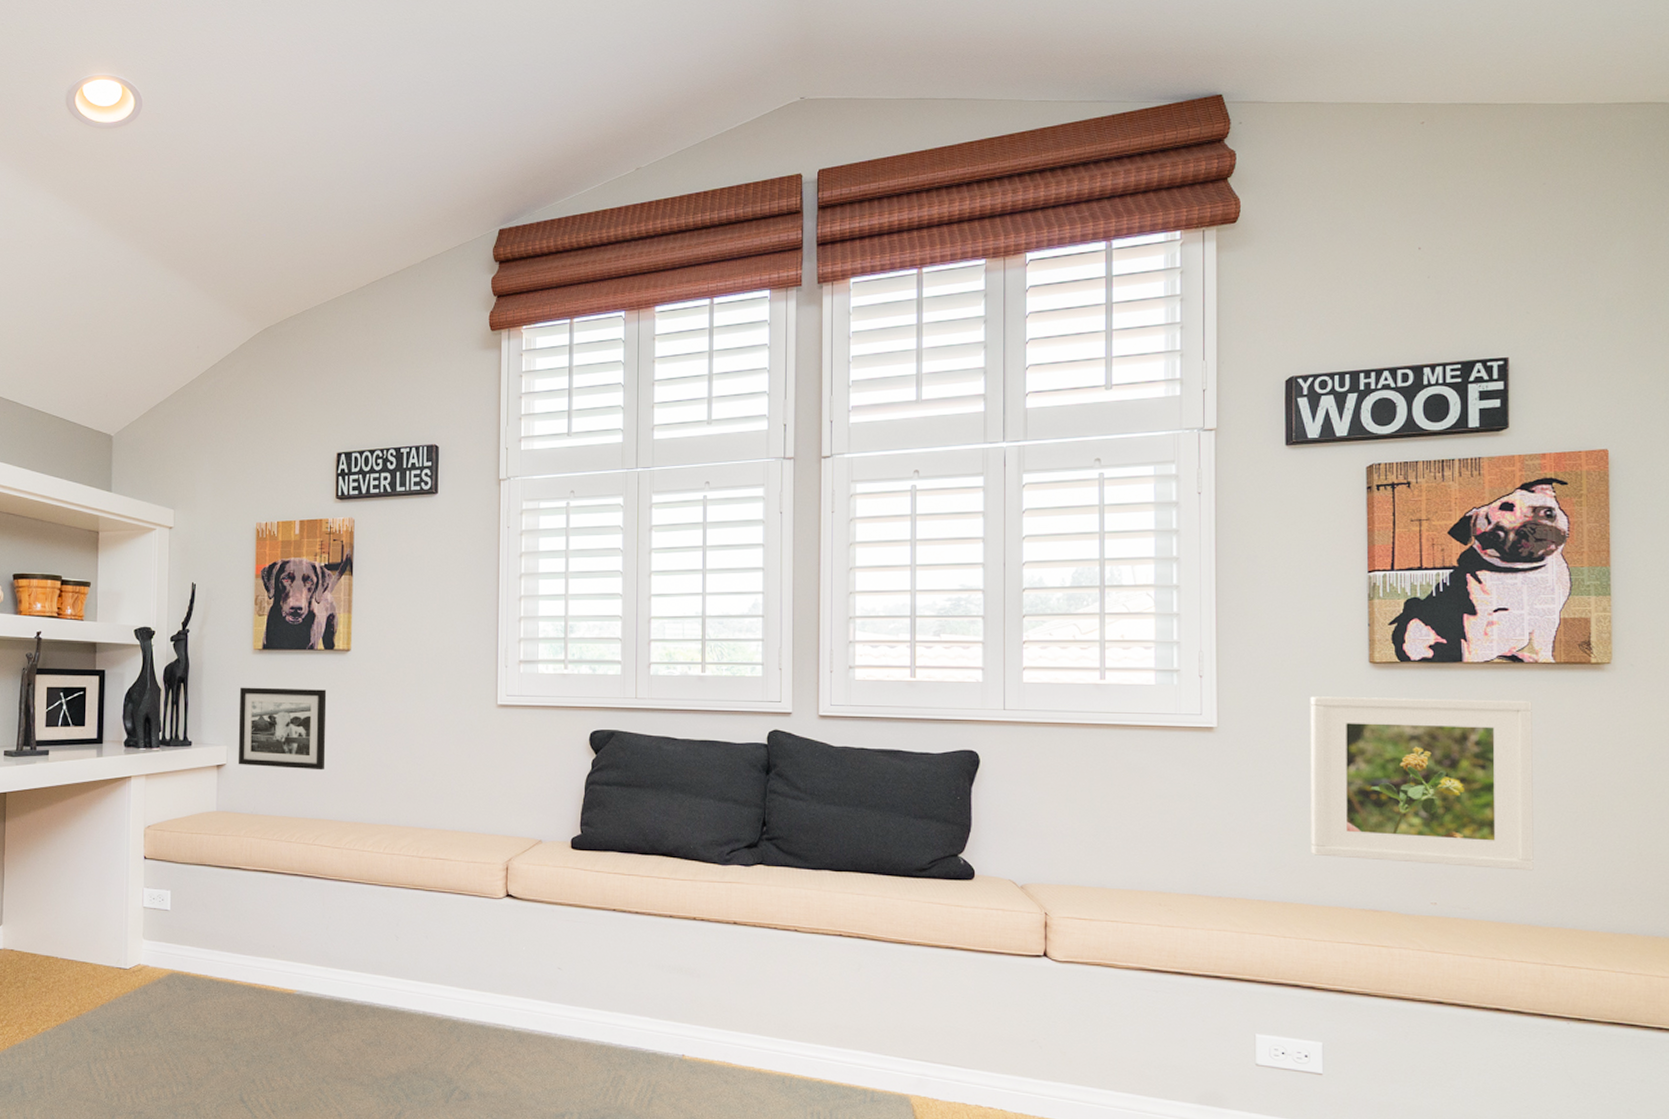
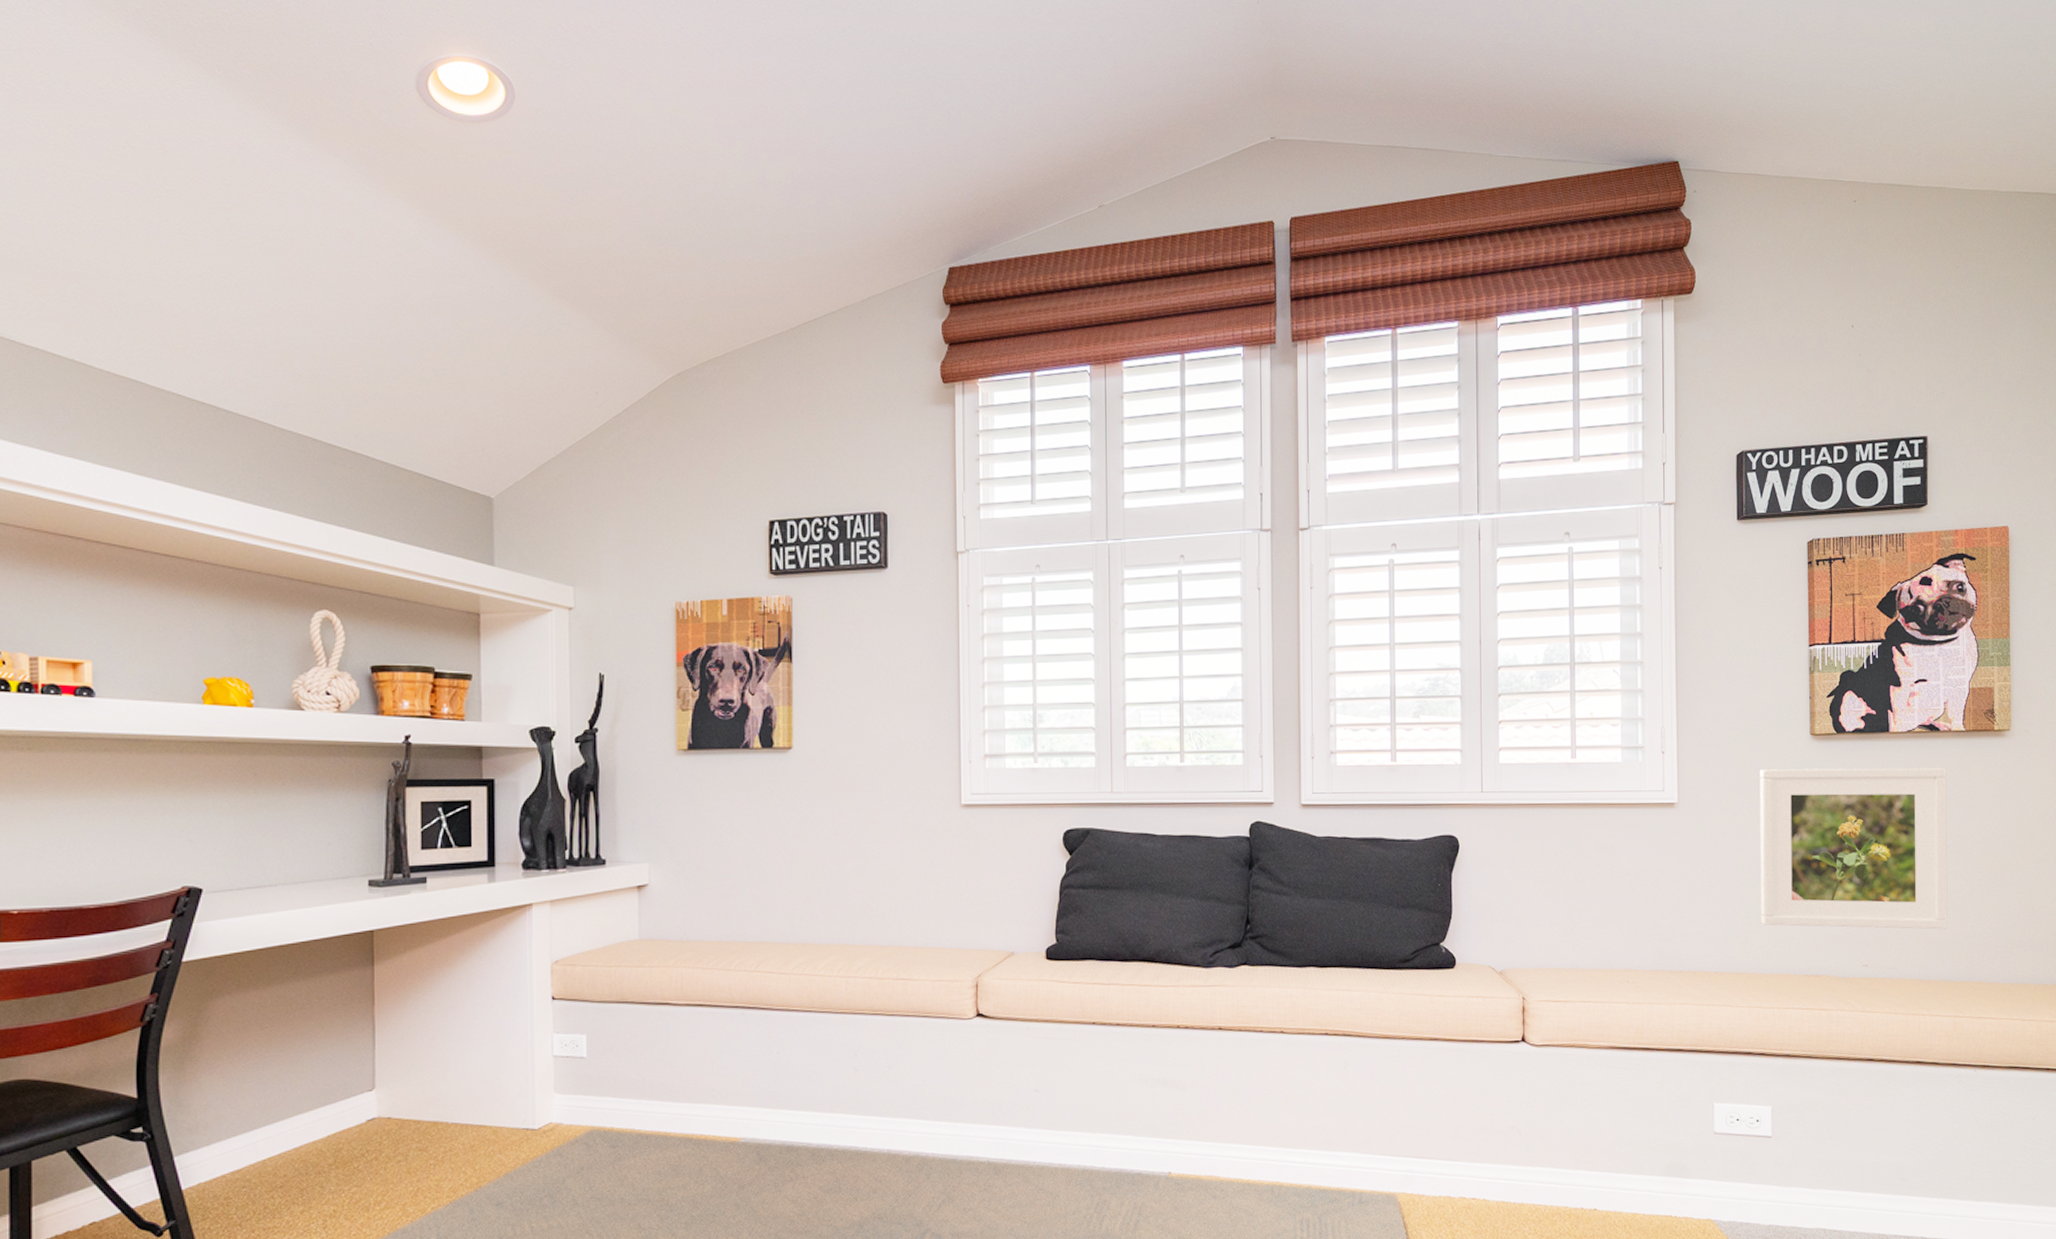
picture frame: present [238,687,327,771] -> none [662,793,767,887]

